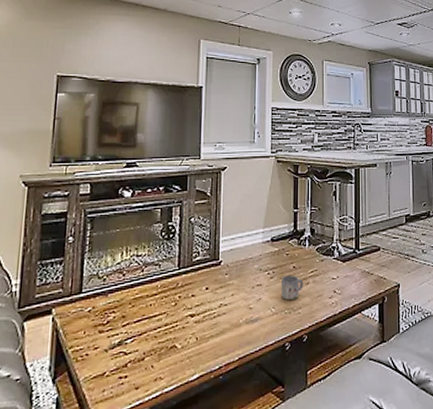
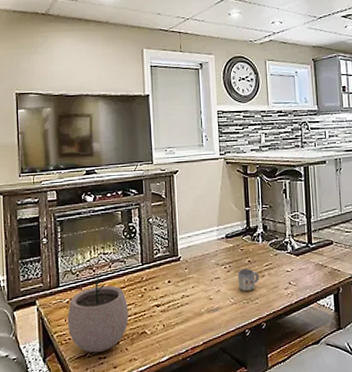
plant pot: none [86,277,159,372] -> present [67,273,129,353]

